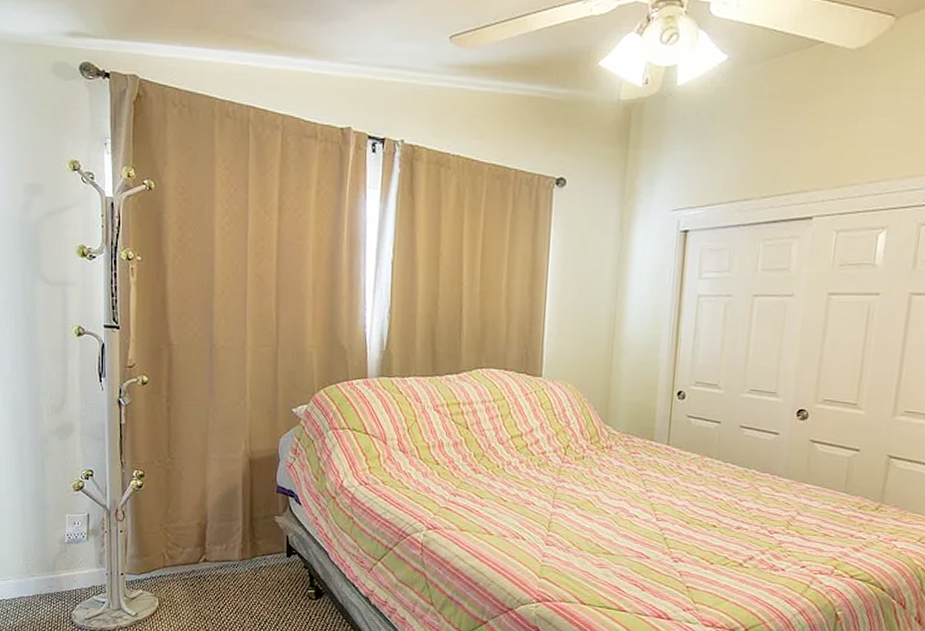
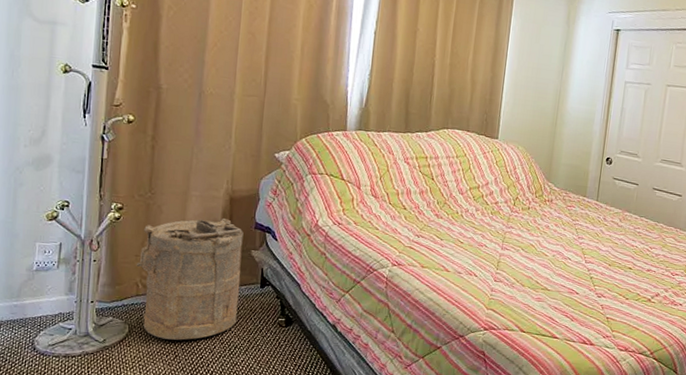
laundry hamper: none [161,483,266,614] -> present [136,218,244,341]

